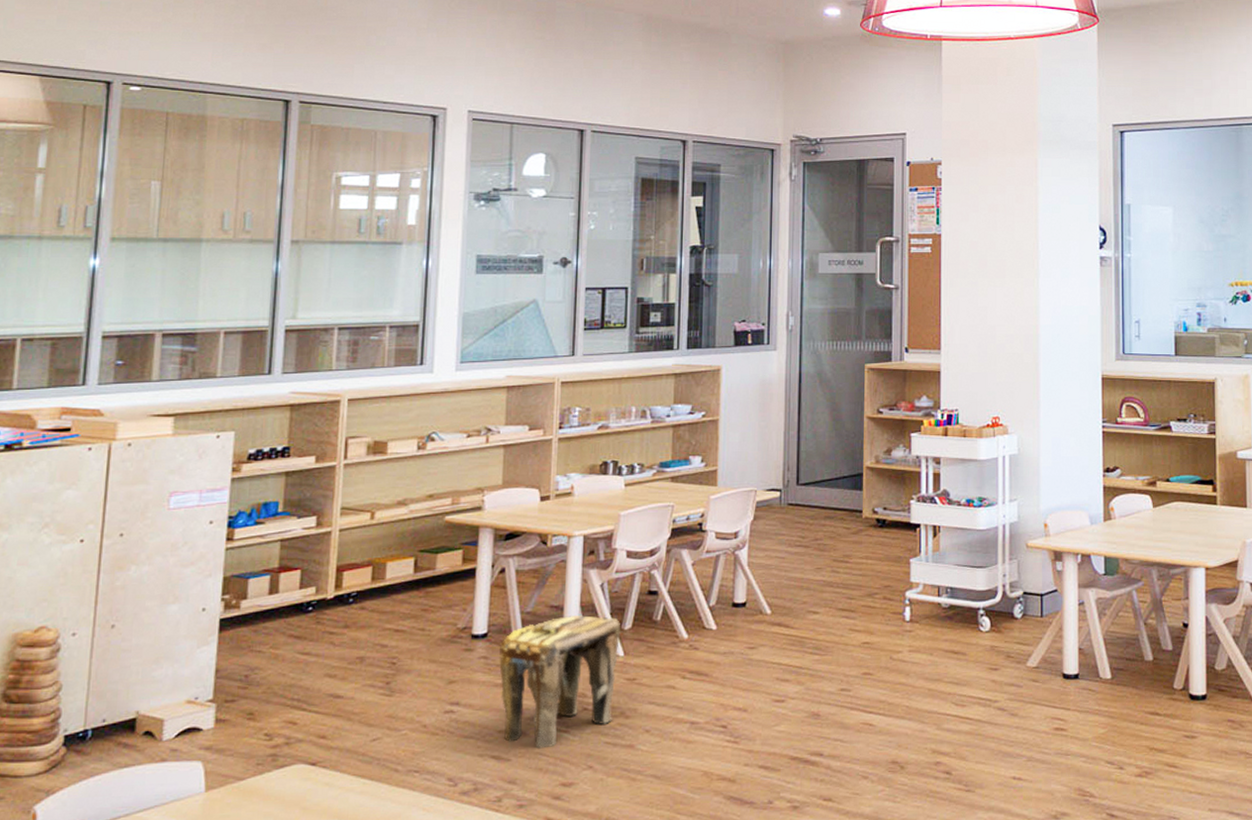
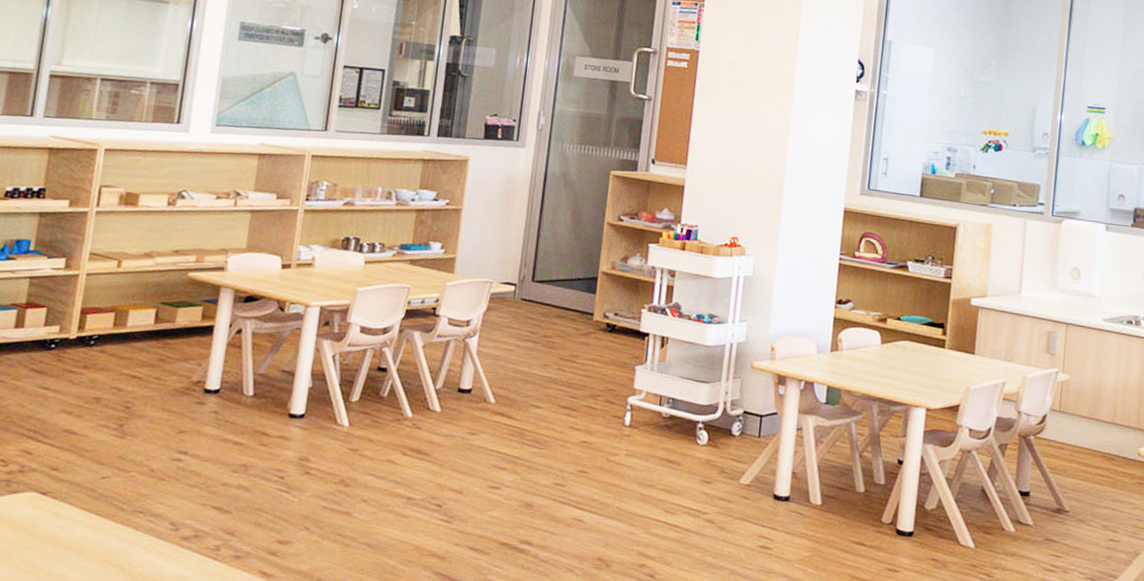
stool: present [499,615,620,749] -> none [227,382,348,506]

